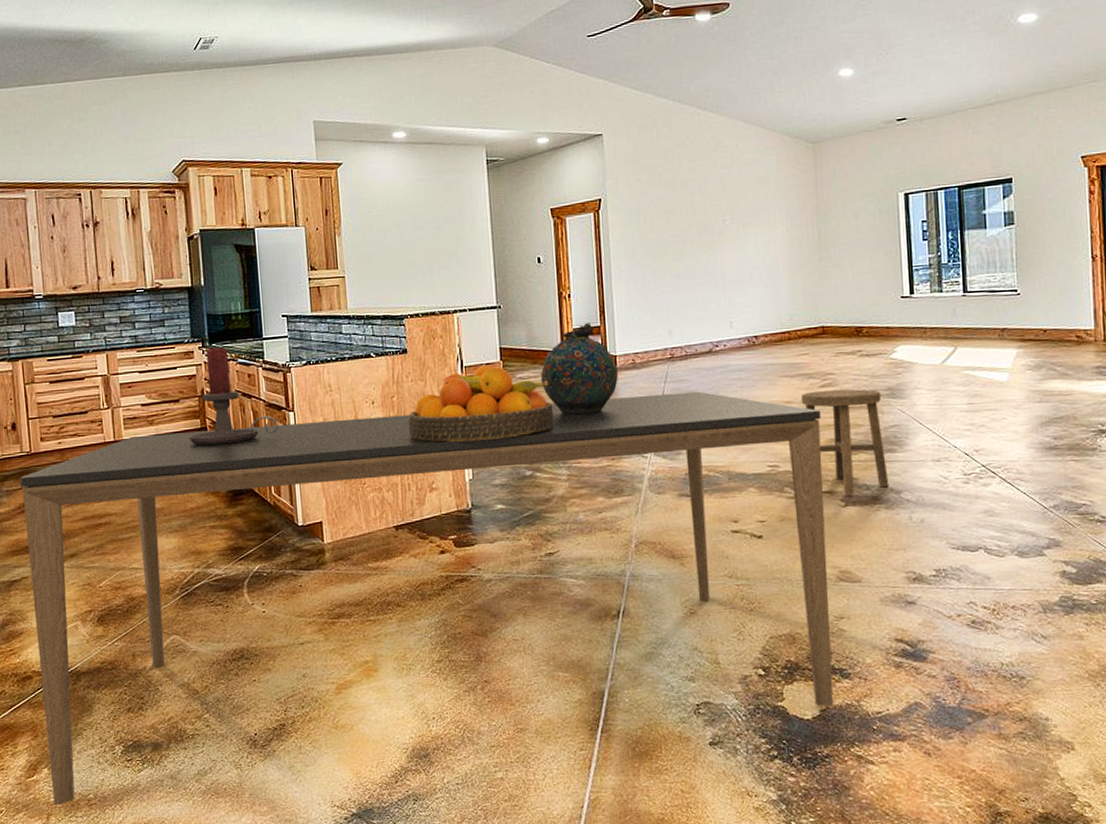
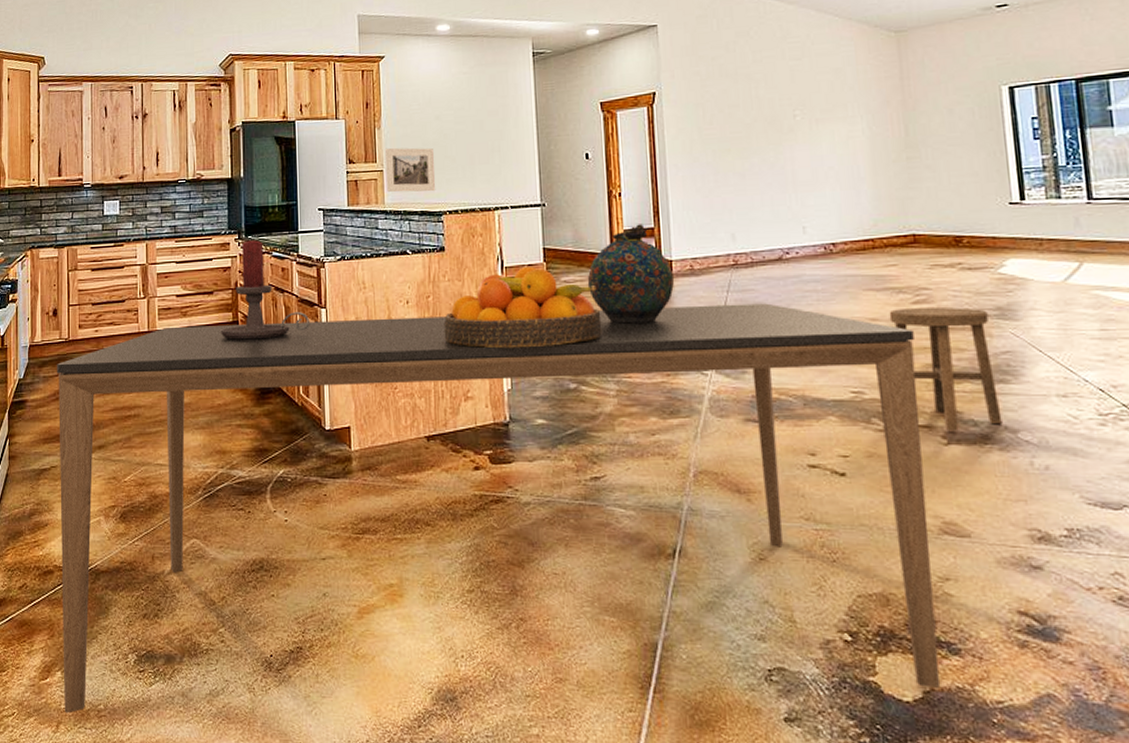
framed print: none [346,254,397,298] -> present [385,147,436,193]

